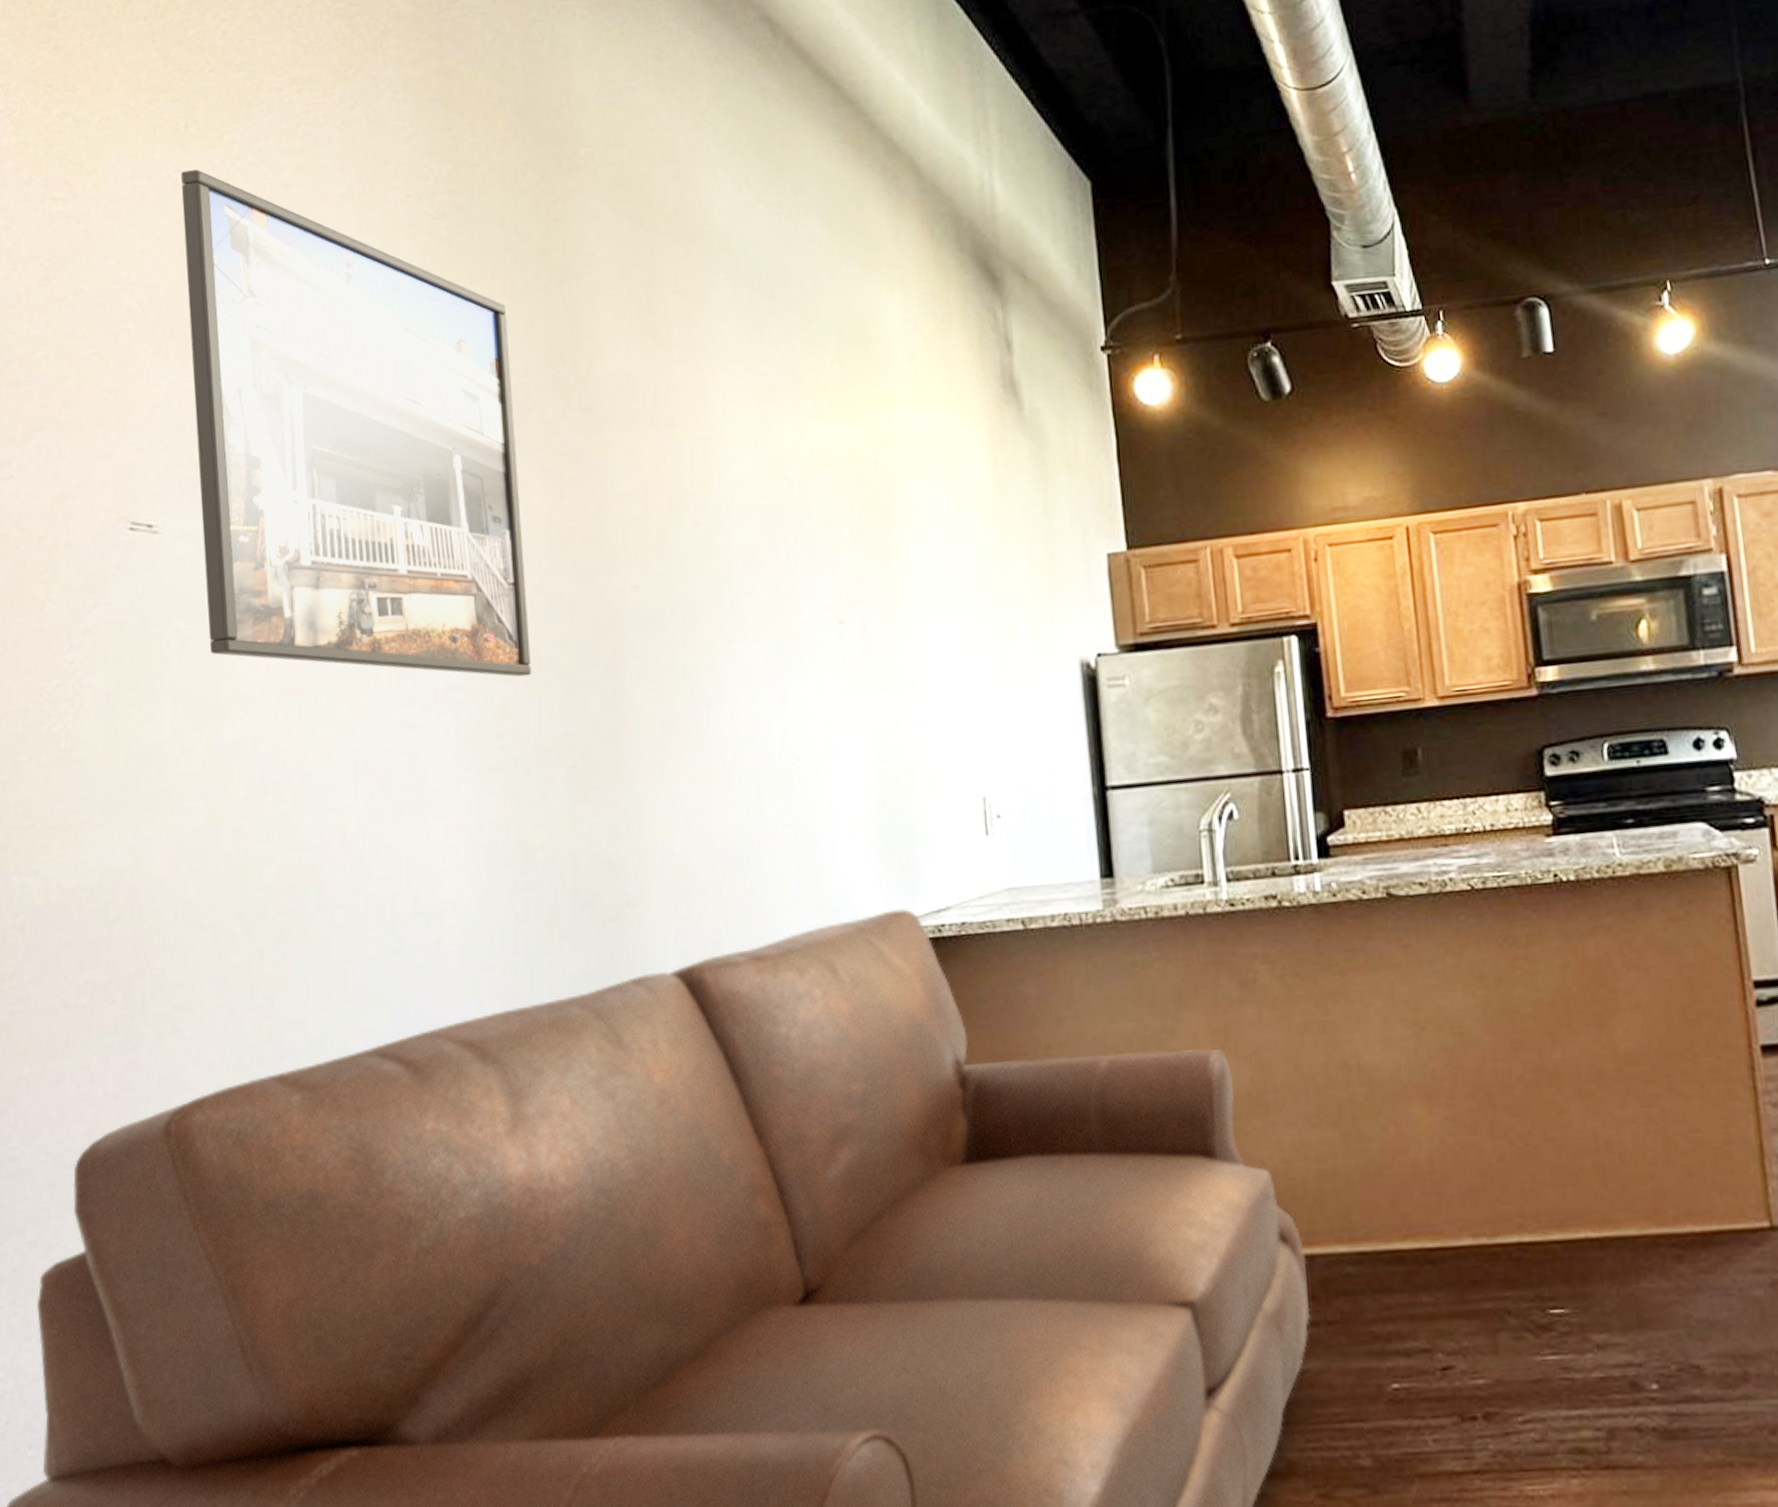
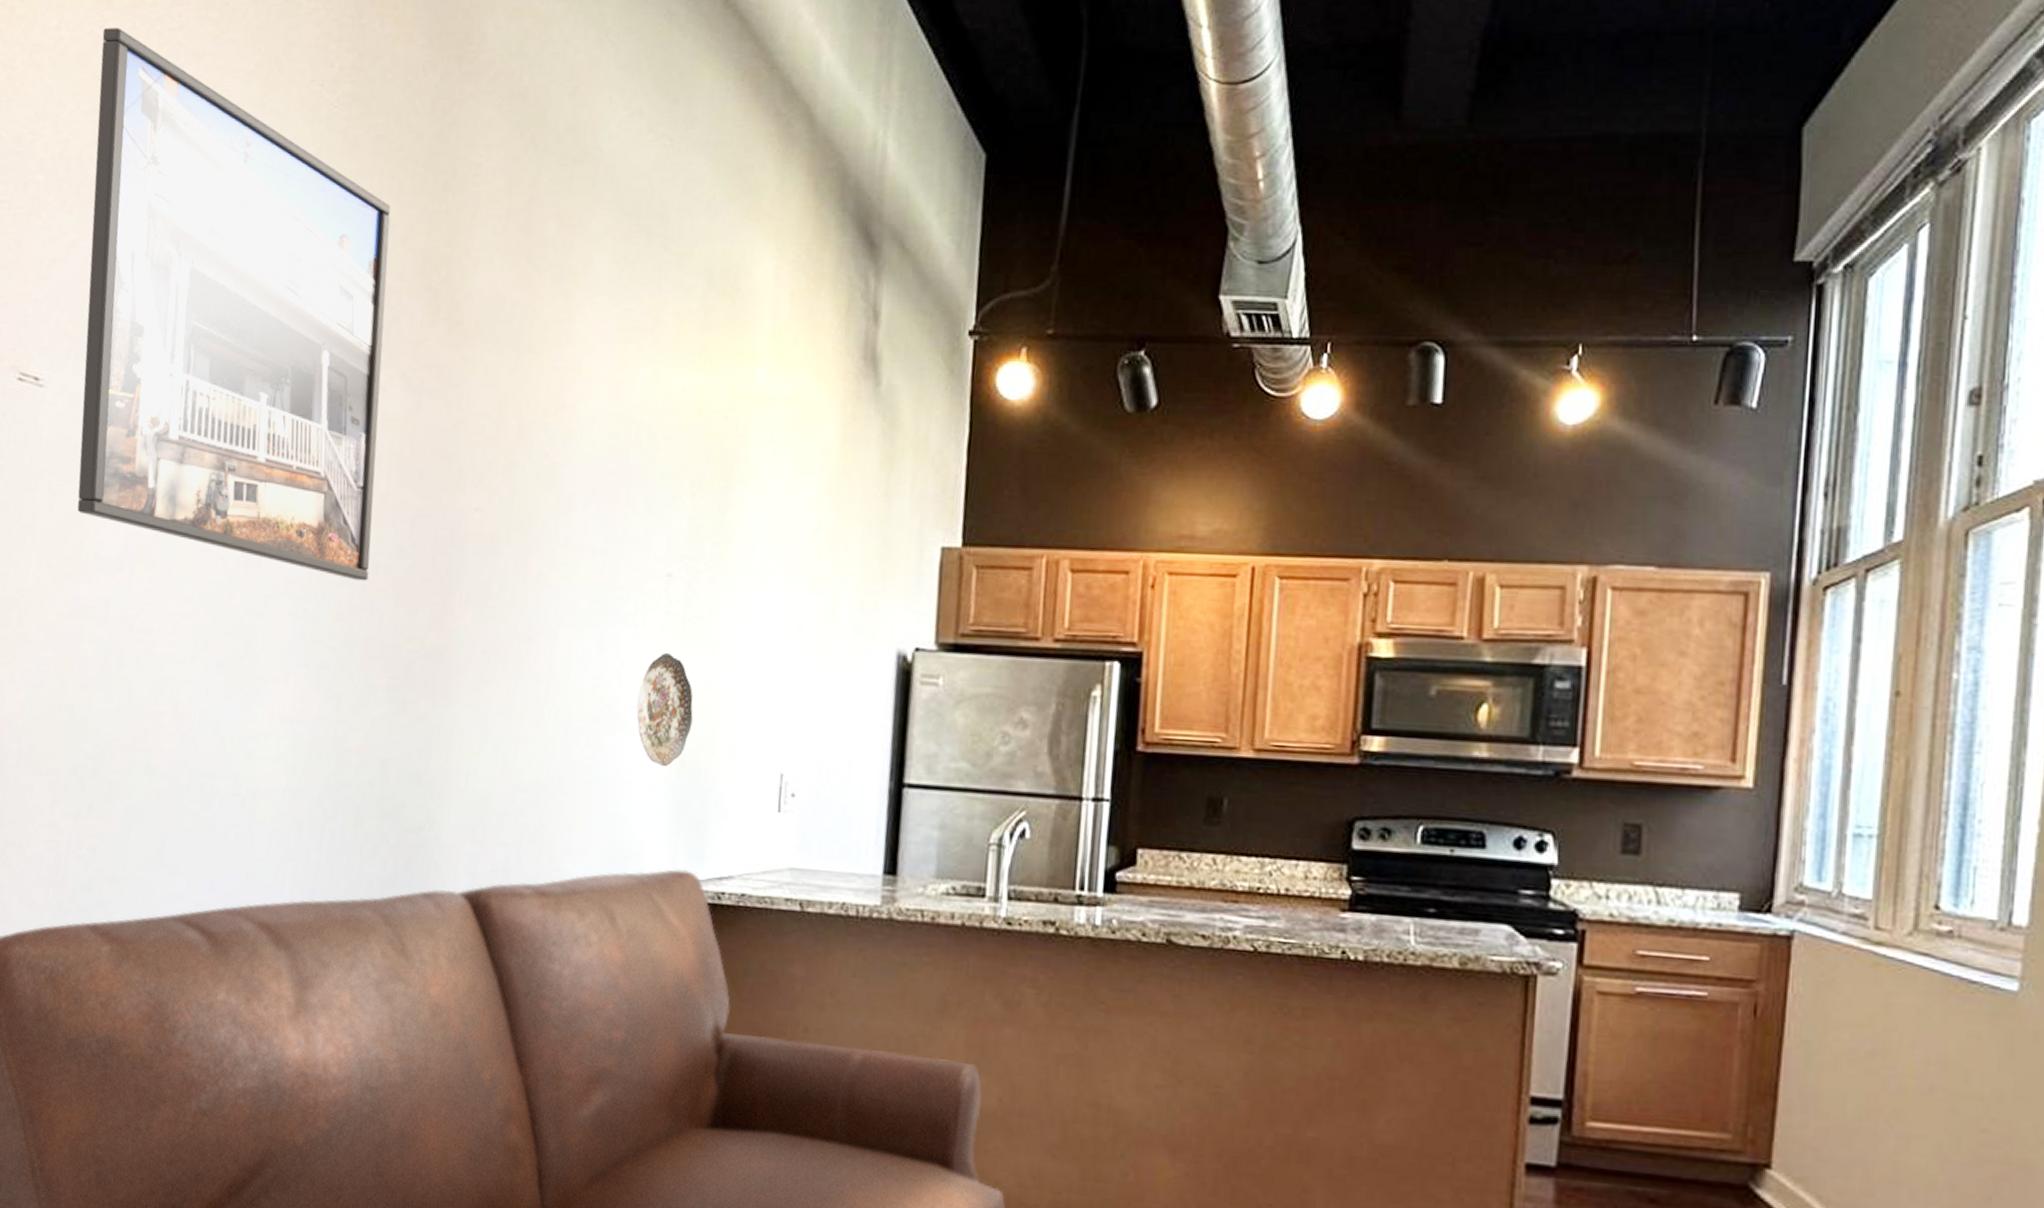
decorative plate: none [827,698,887,811] -> present [636,653,694,767]

